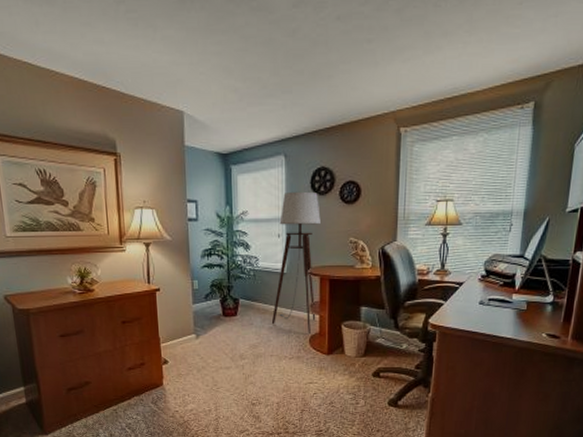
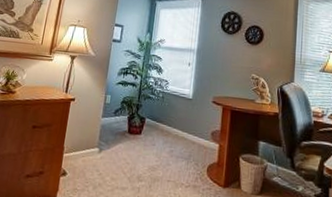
floor lamp: present [271,191,321,335] -> none [172,28,228,163]

